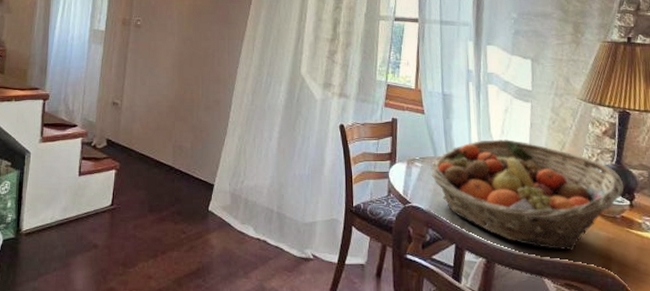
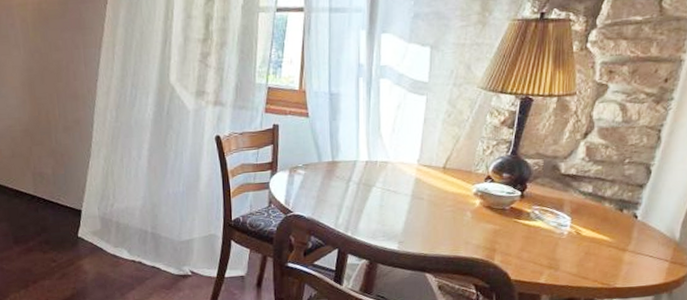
fruit basket: present [430,139,624,251] -> none [314,138,517,246]

